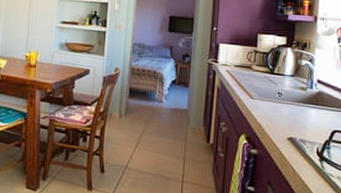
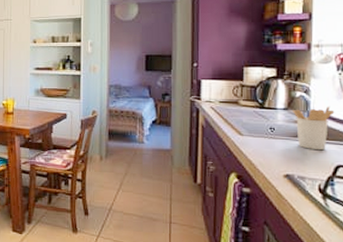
utensil holder: none [298,75,334,115] -> present [293,106,335,150]

